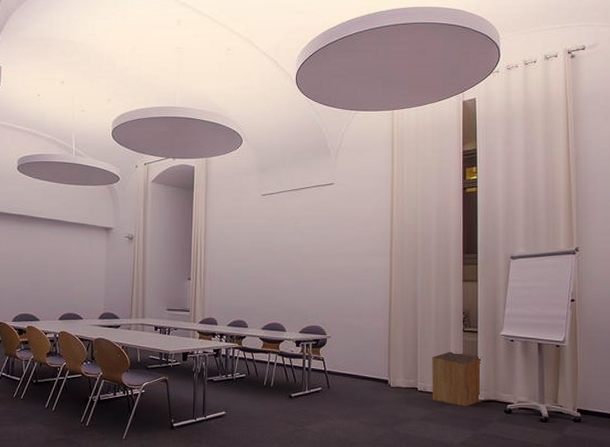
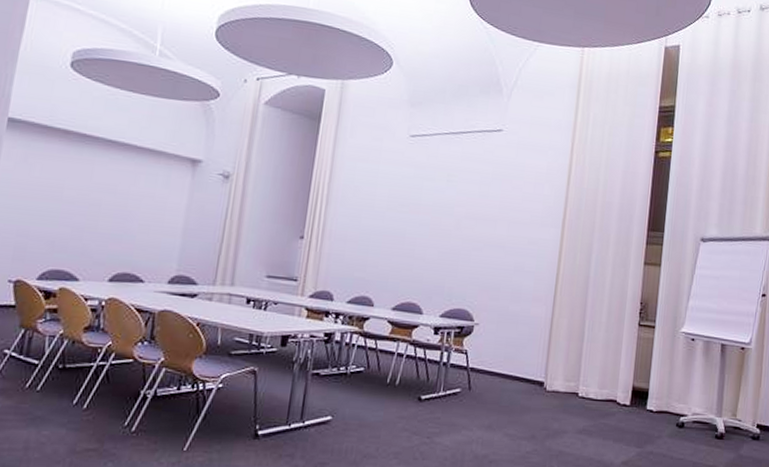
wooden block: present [432,350,485,407] -> none [594,348,658,418]

